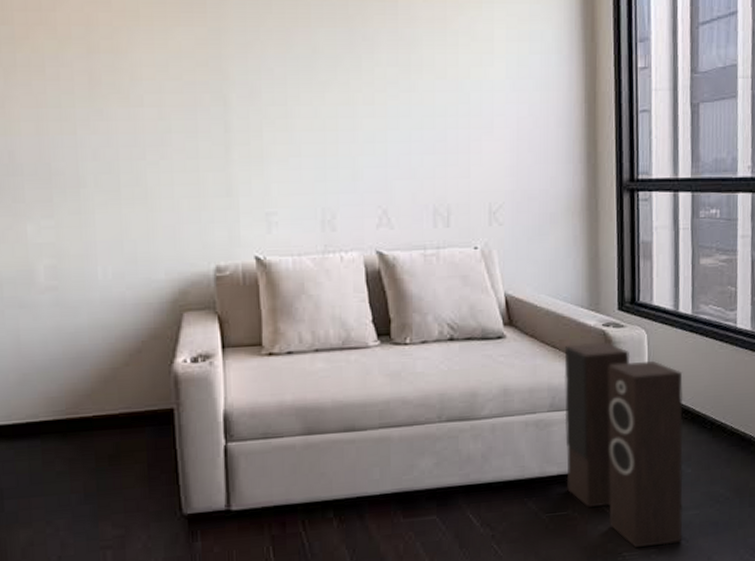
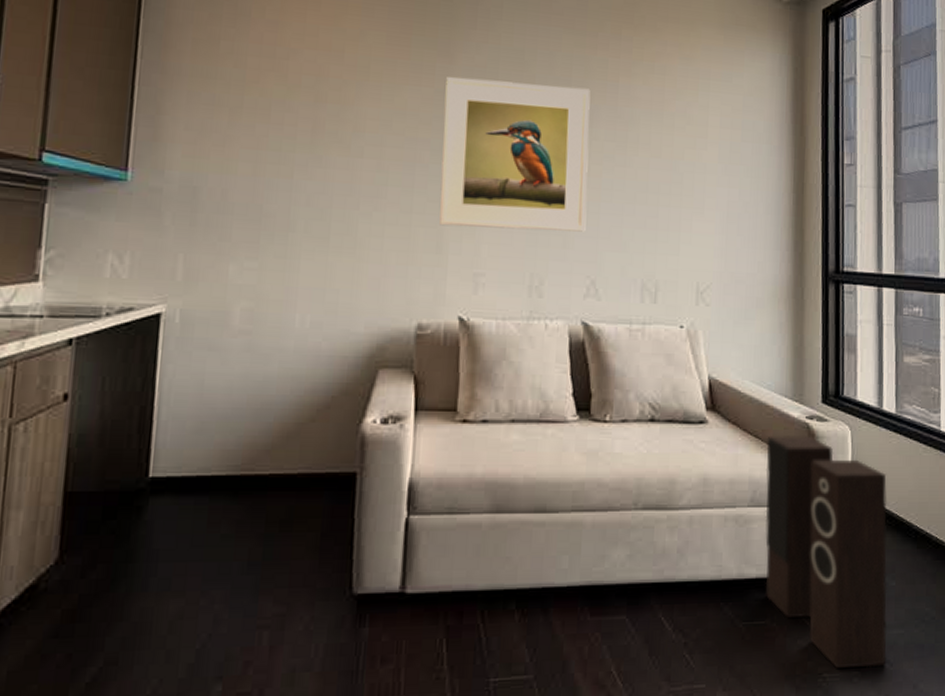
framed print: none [219,12,374,169] -> present [439,77,591,232]

